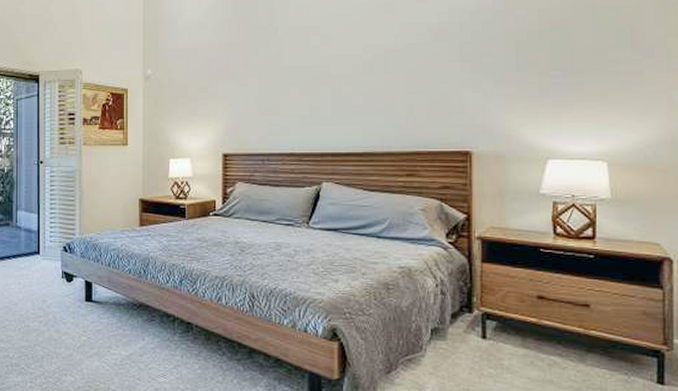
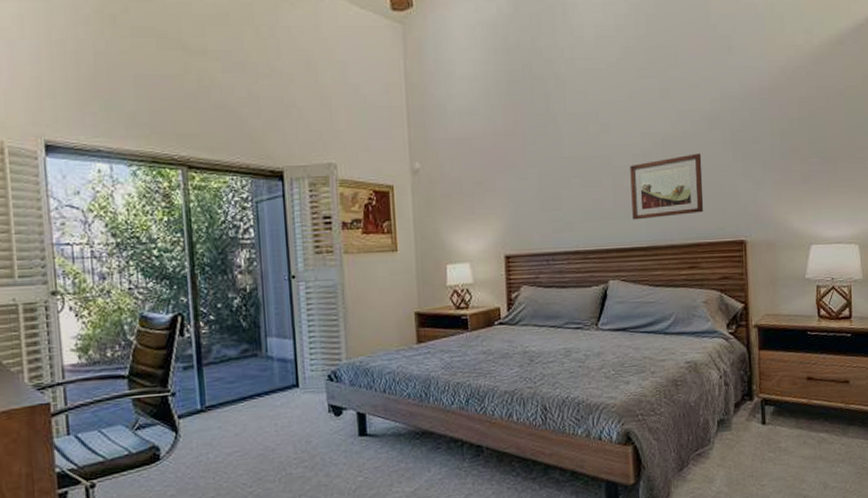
wall art: none [349,65,426,127] -> present [630,153,704,220]

